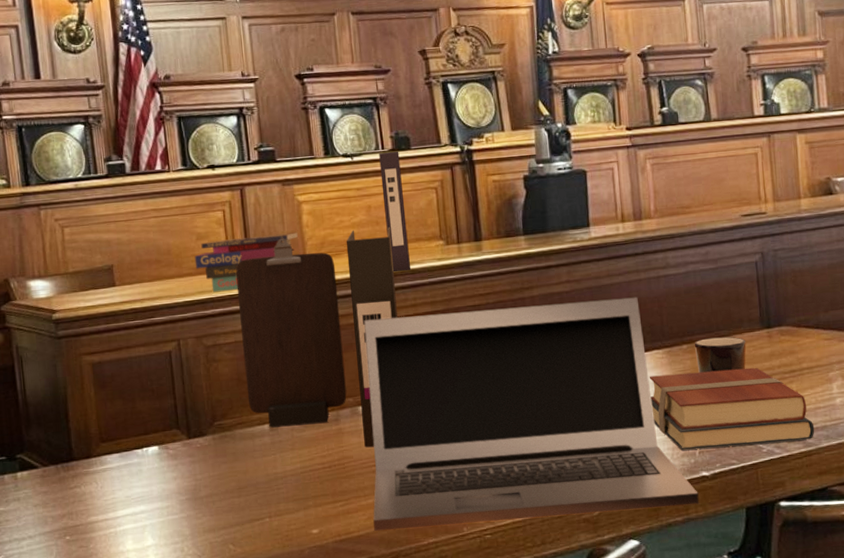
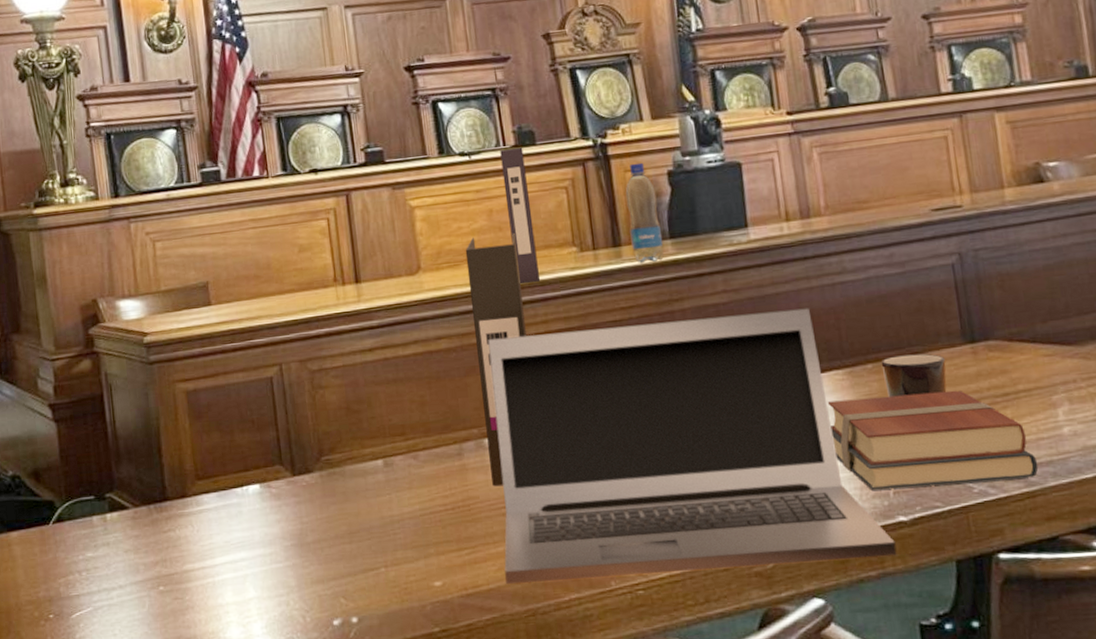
books: present [194,232,298,293] -> none [296,241,411,311]
clipboard: present [235,238,347,427] -> none [342,248,471,462]
bottle: none [487,168,518,257] -> present [625,162,664,264]

